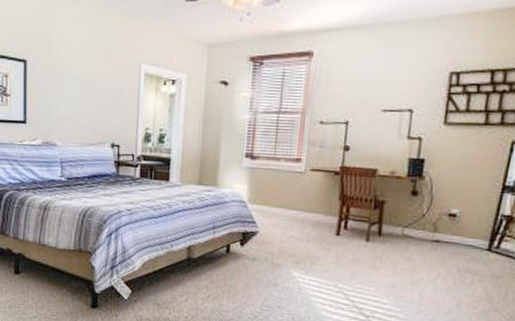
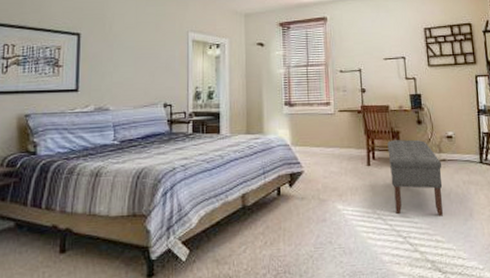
bench: none [361,210,433,302] -> present [387,139,443,217]

